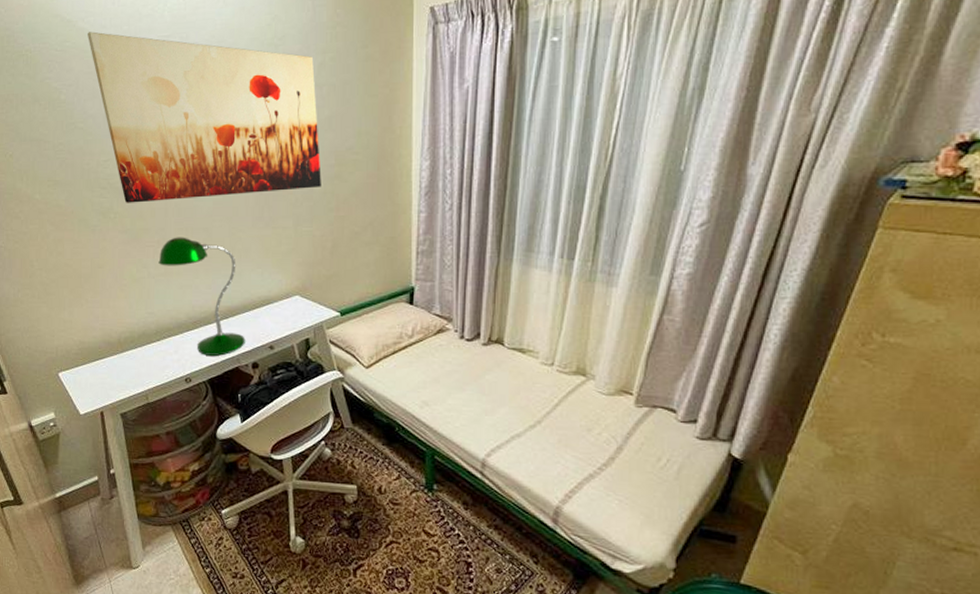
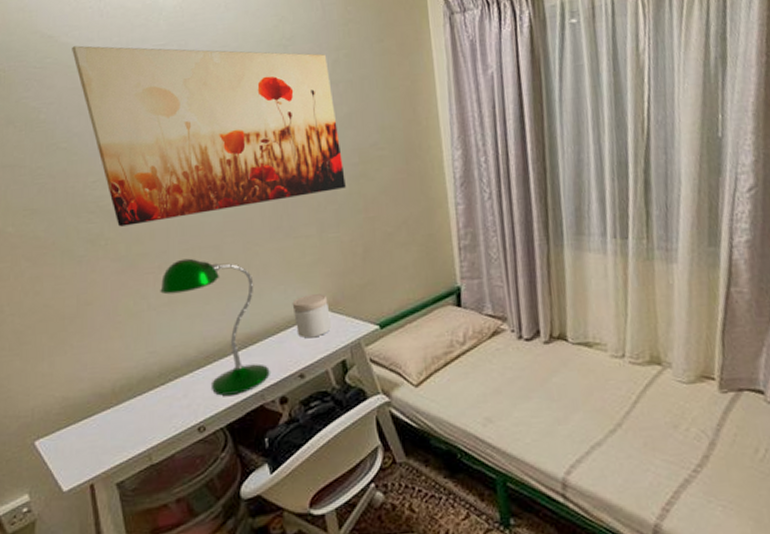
jar: none [267,280,300,317] -> present [292,294,333,339]

